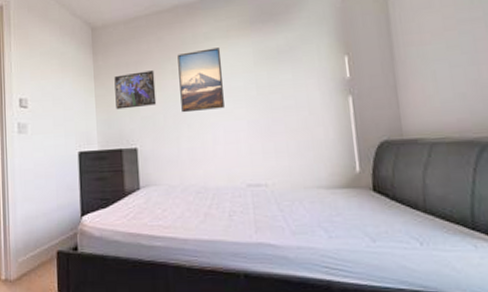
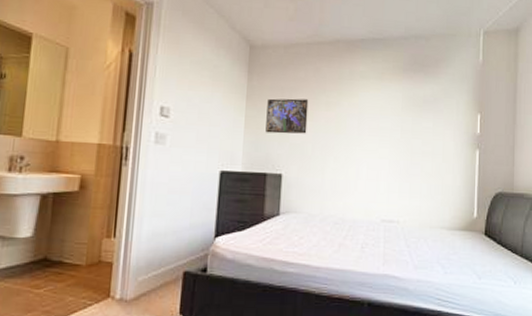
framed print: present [177,47,224,113] -> none [330,87,374,146]

